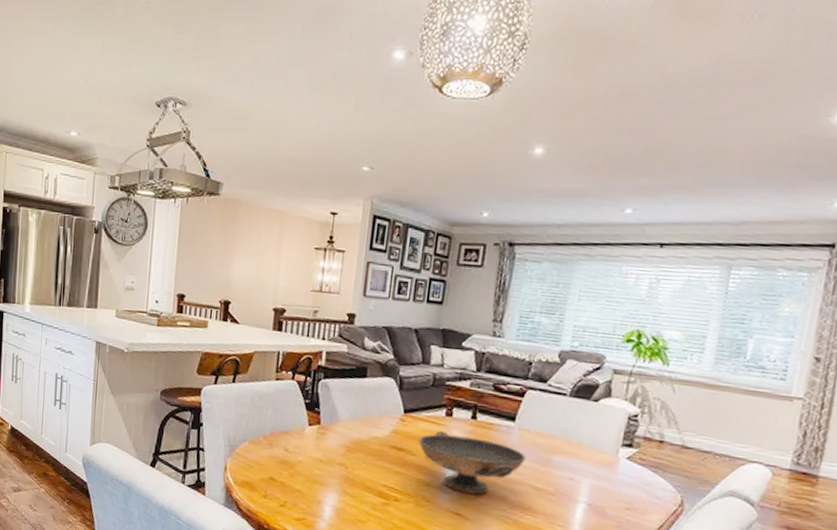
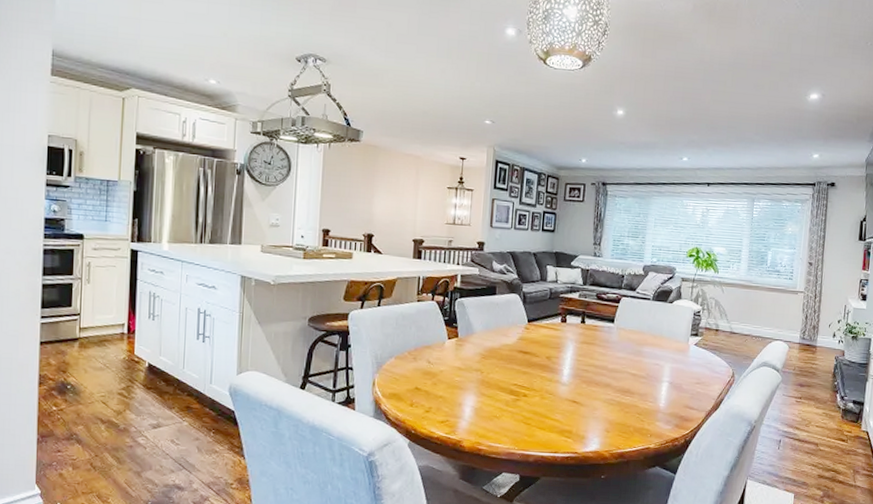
decorative bowl: present [418,430,527,495] -> none [540,334,624,384]

